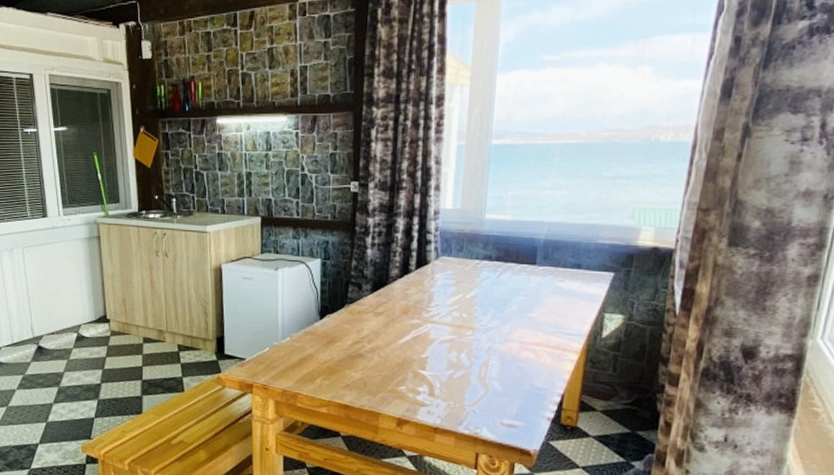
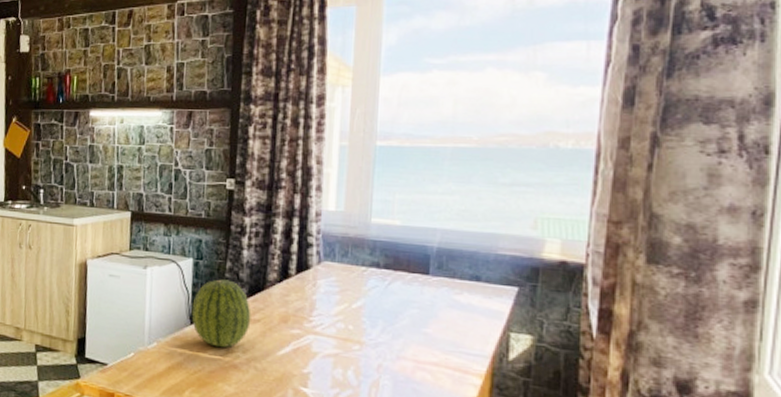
fruit: none [320,277,375,340] -> present [191,279,251,348]

